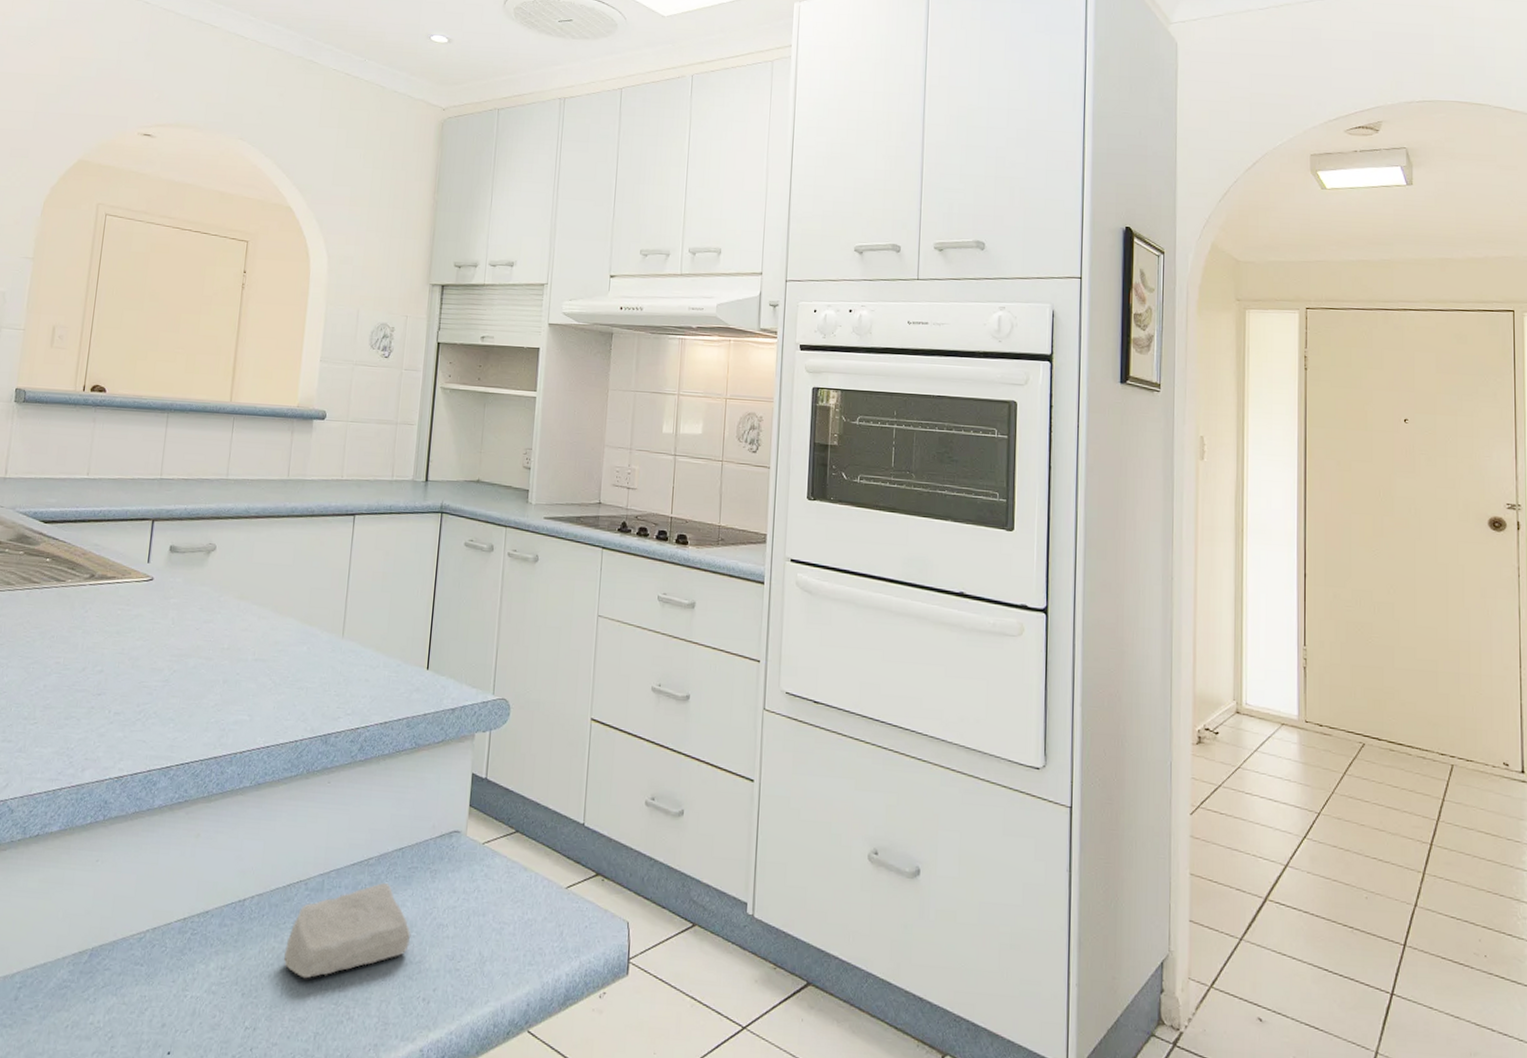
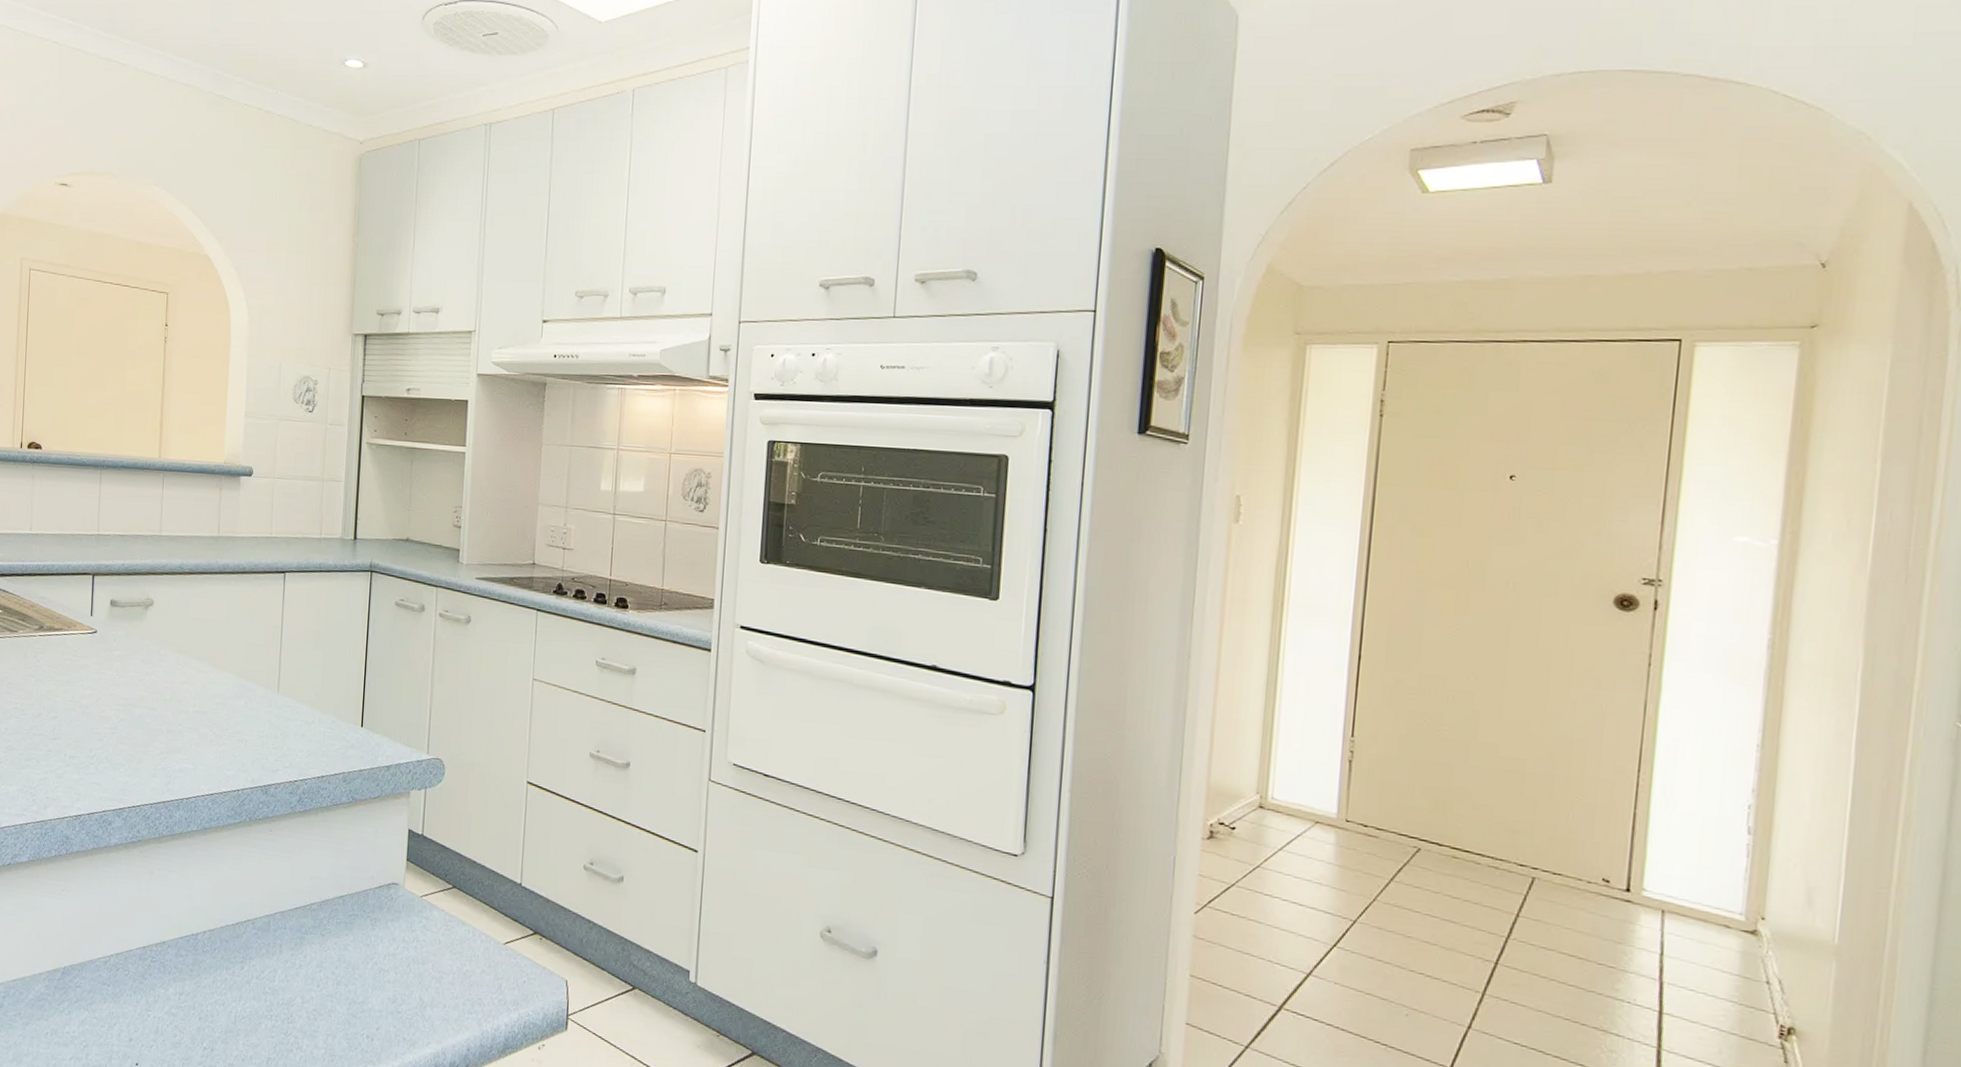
soap bar: present [284,883,411,979] -> none [236,927,354,1009]

